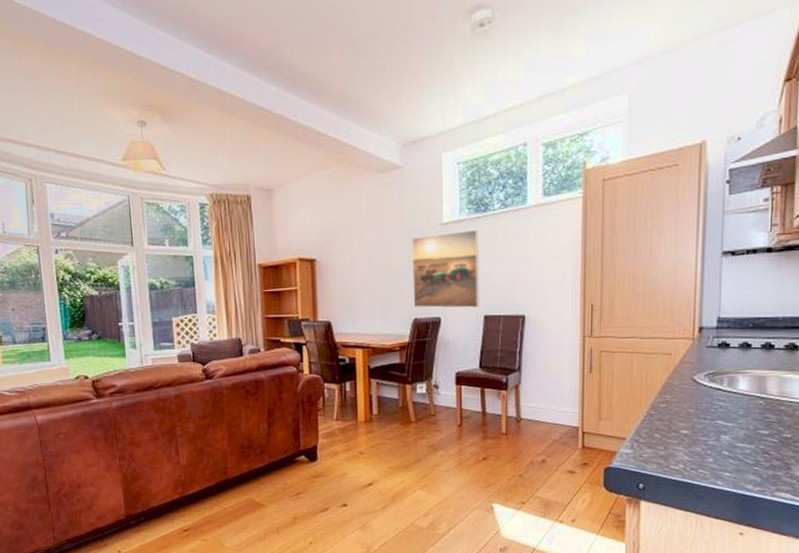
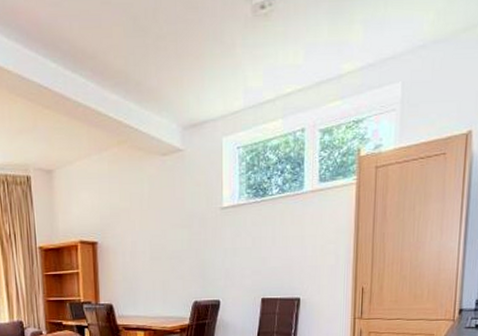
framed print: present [412,229,480,308] -> none [192,213,258,291]

